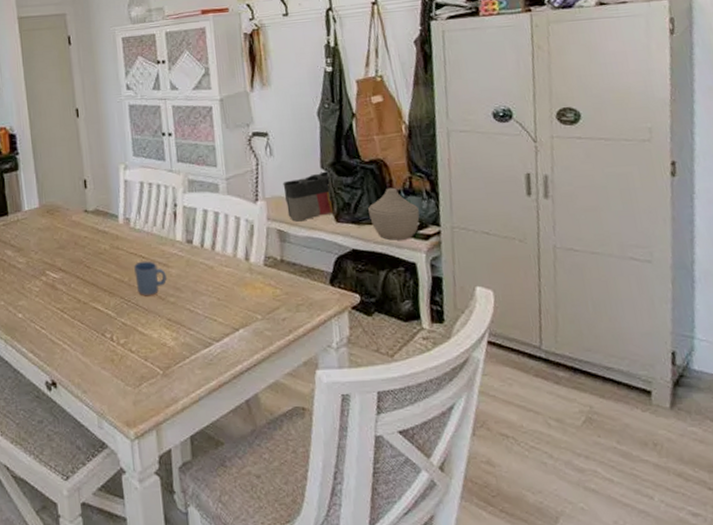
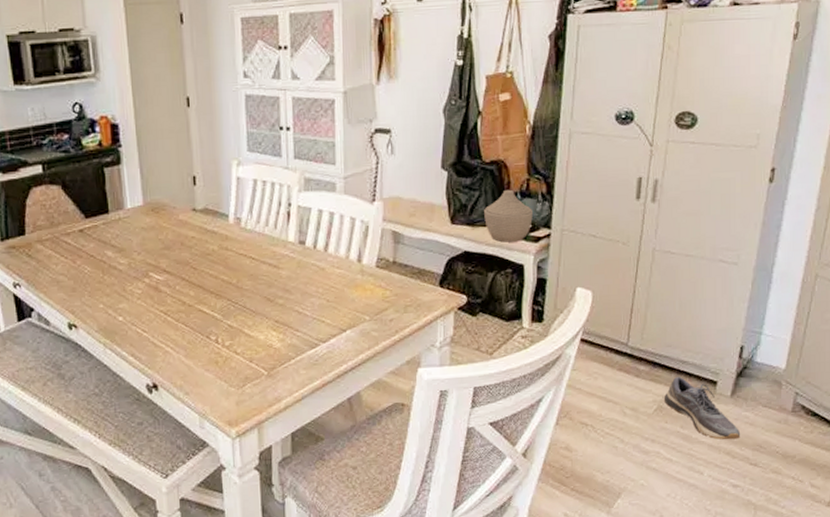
mug: present [134,261,167,296] -> none [243,262,276,298]
tote bag: present [282,171,336,222] -> none [401,171,451,223]
athletic shoe: none [591,384,691,459] -> present [663,376,741,440]

